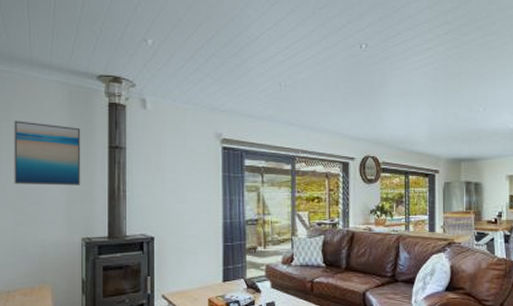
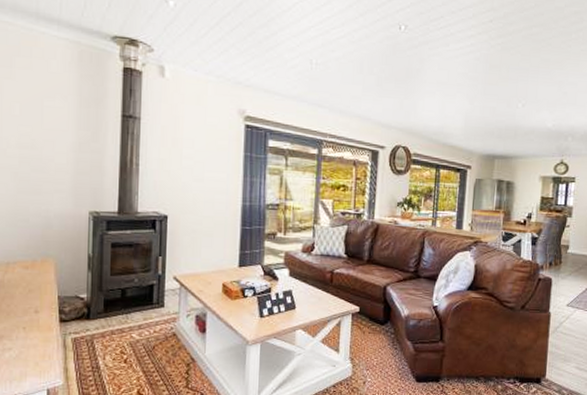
wall art: present [14,121,81,186] -> none [16,79,92,155]

